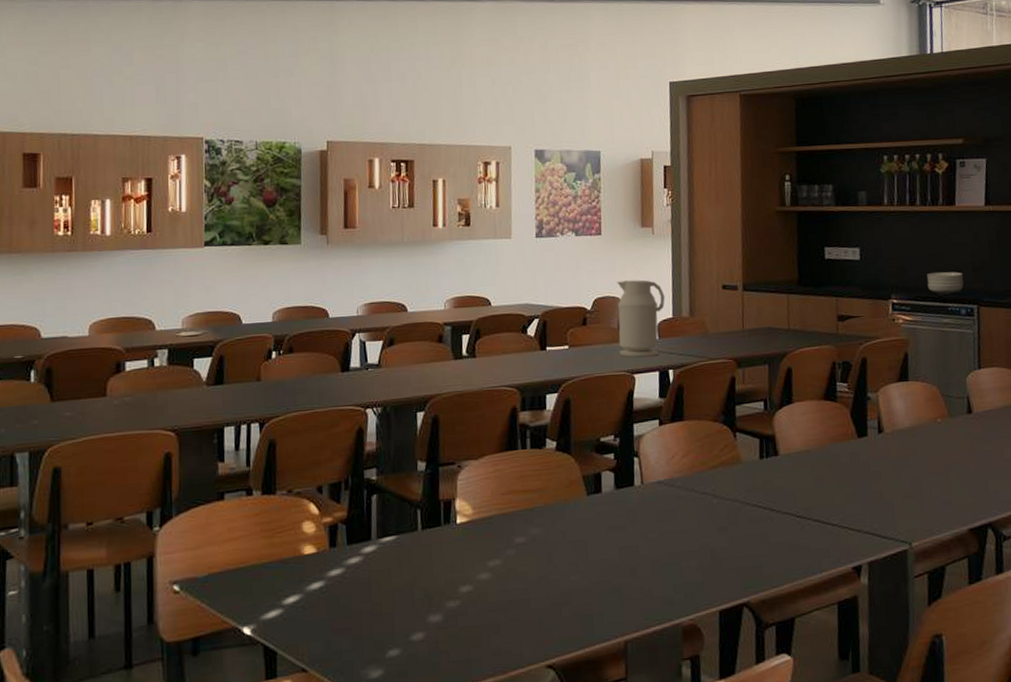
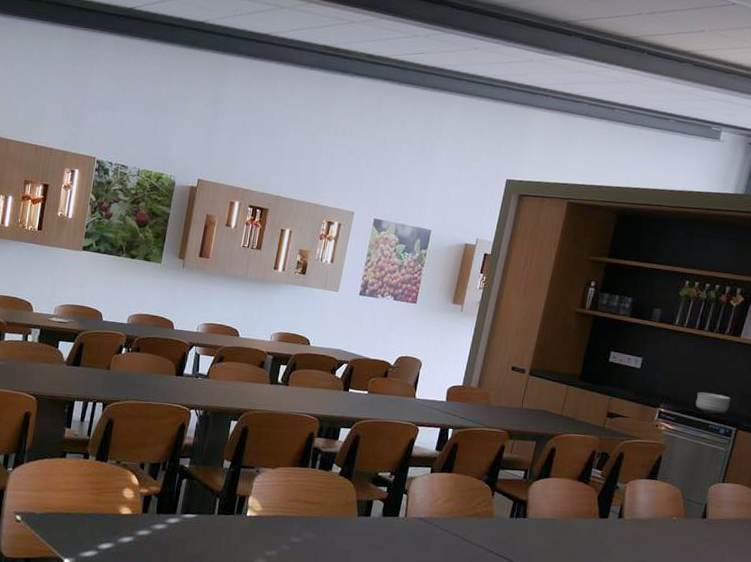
water jug: present [617,279,665,358] -> none [409,345,460,415]

